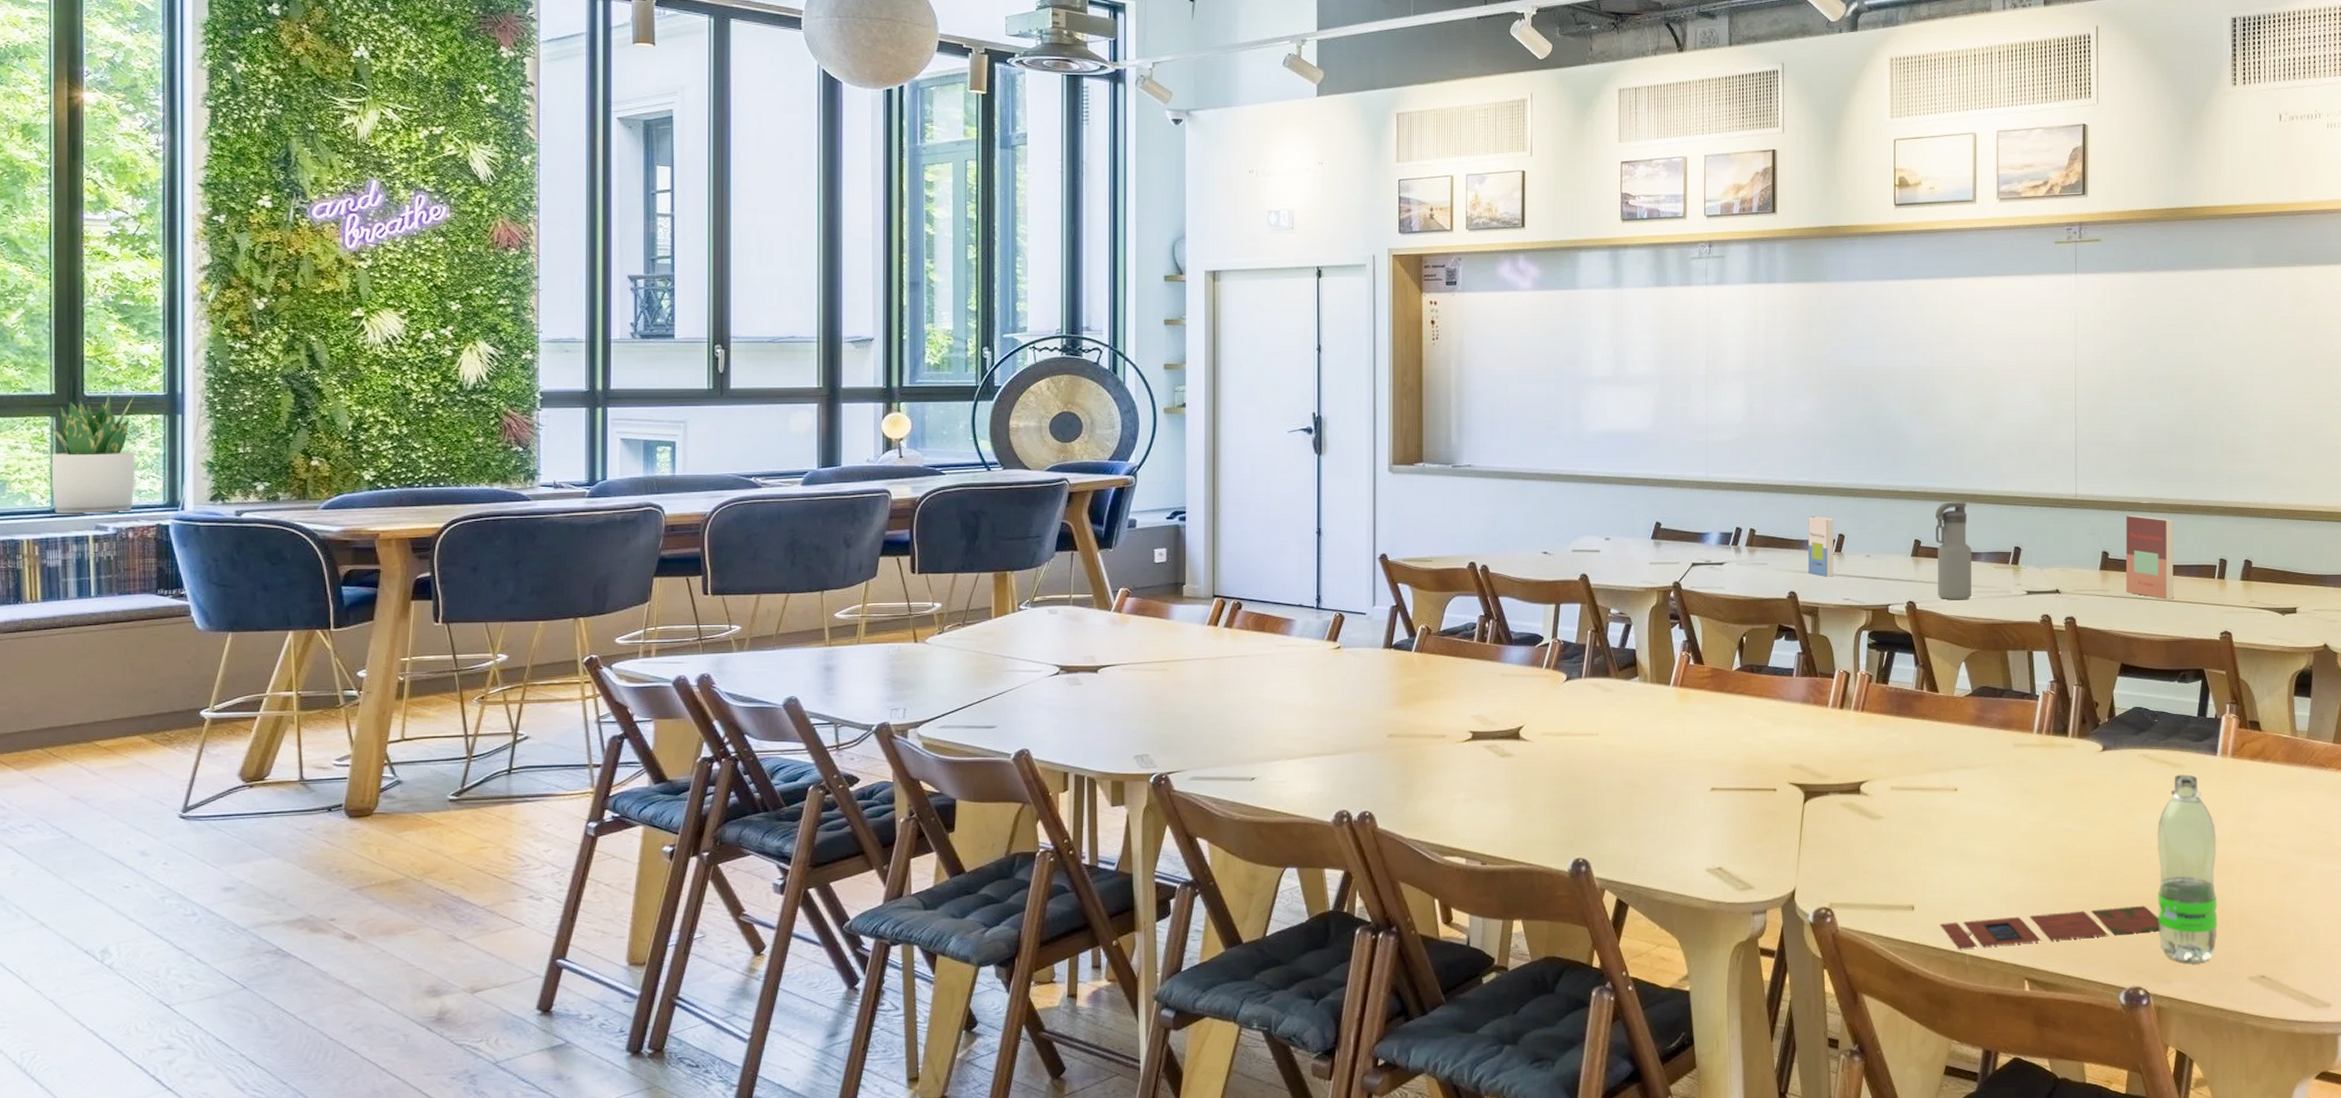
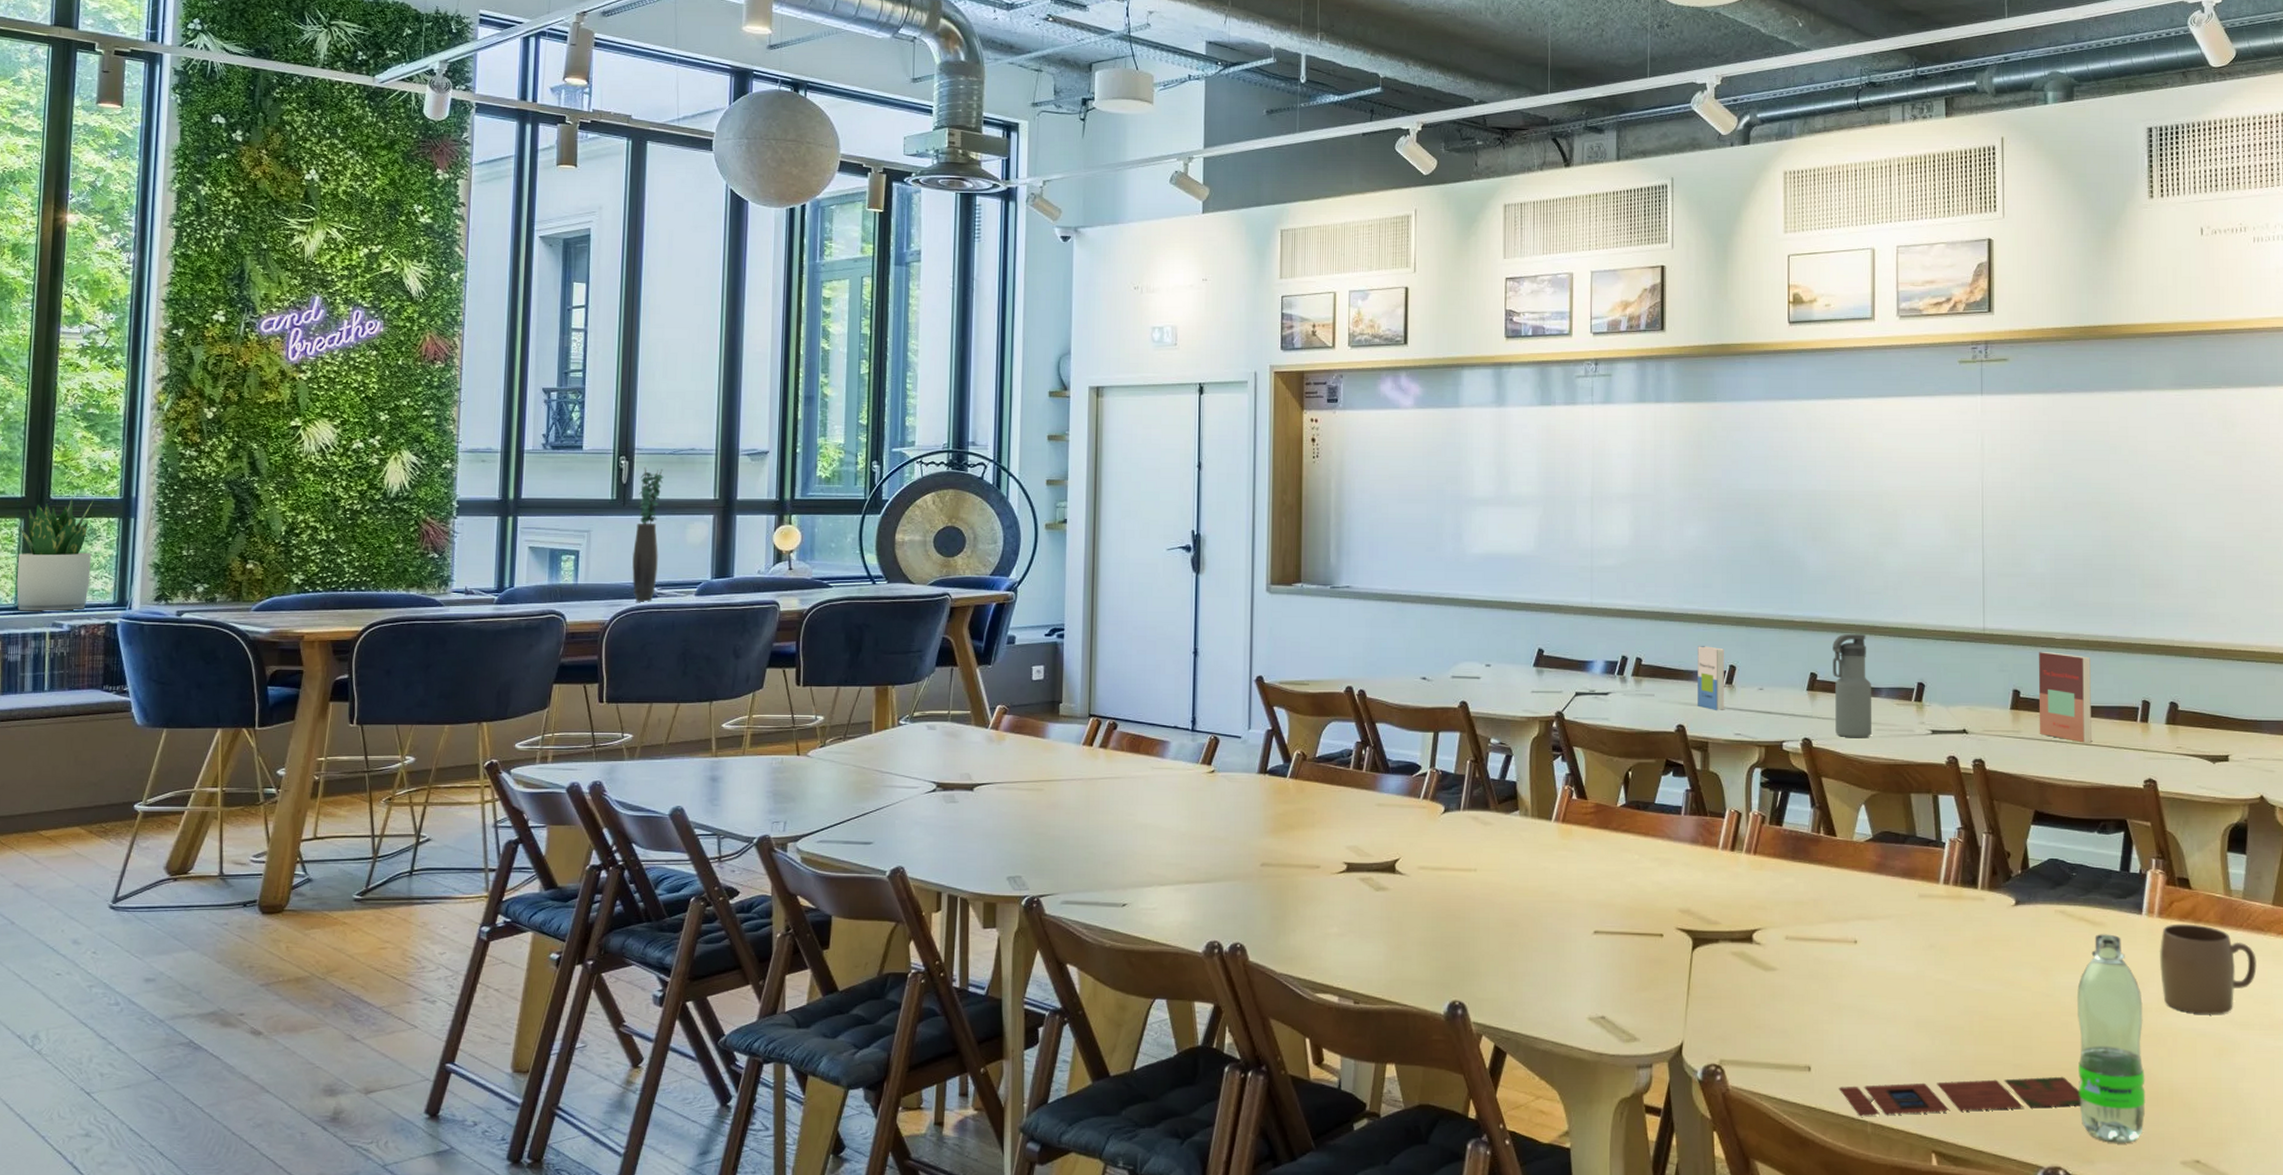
vase: none [733,355,763,493] -> present [632,466,664,602]
mug: none [2231,762,2318,844] -> present [2159,924,2257,1014]

